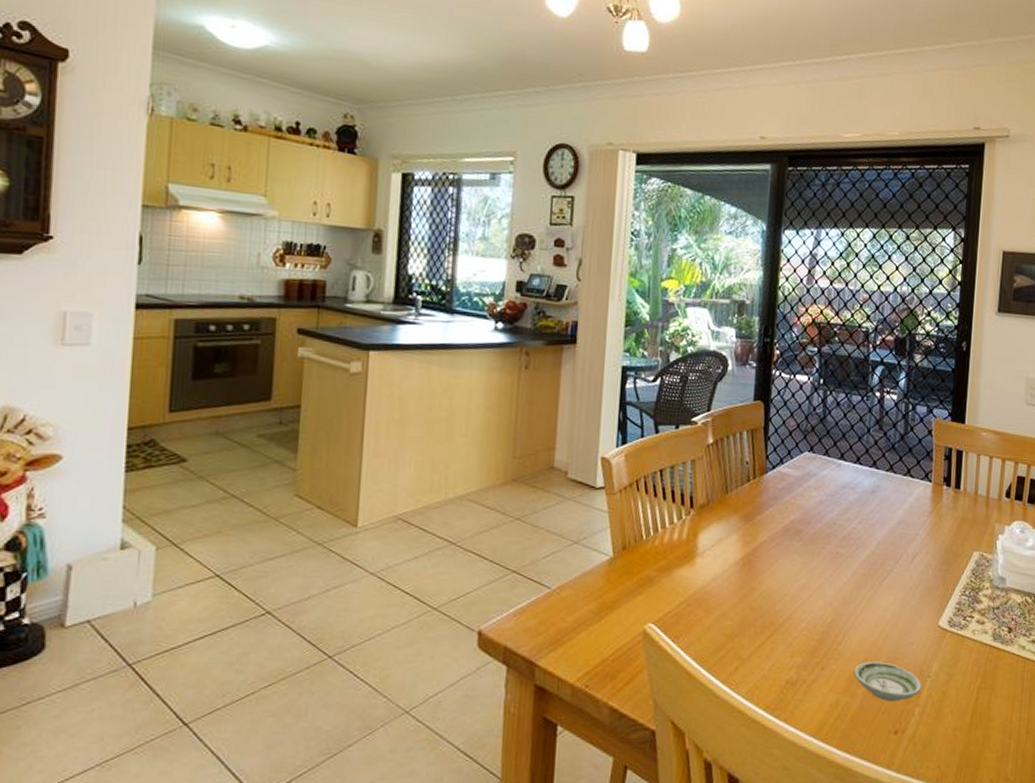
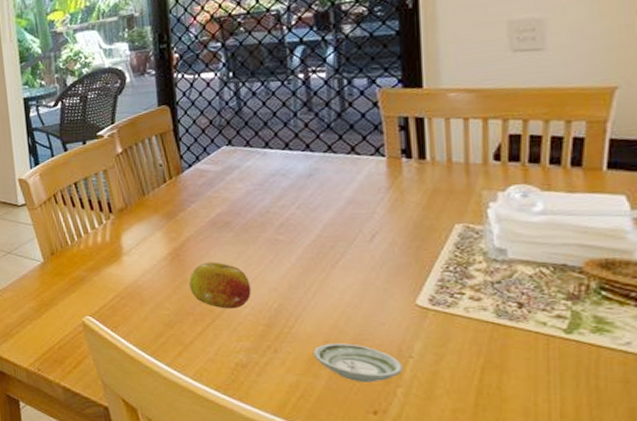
fruit: none [756,571,810,622] -> present [189,262,251,309]

